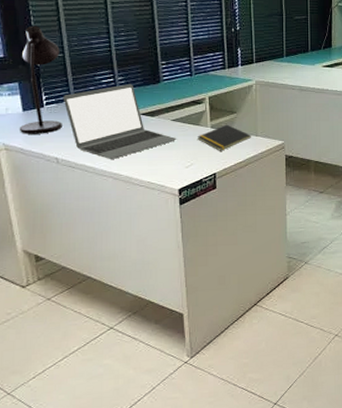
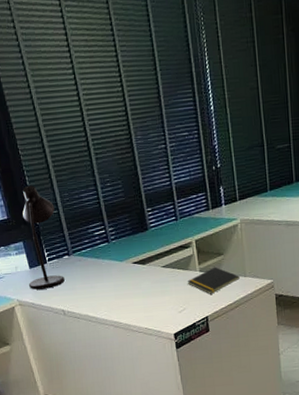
laptop: present [63,84,177,159] -> none [62,234,168,308]

